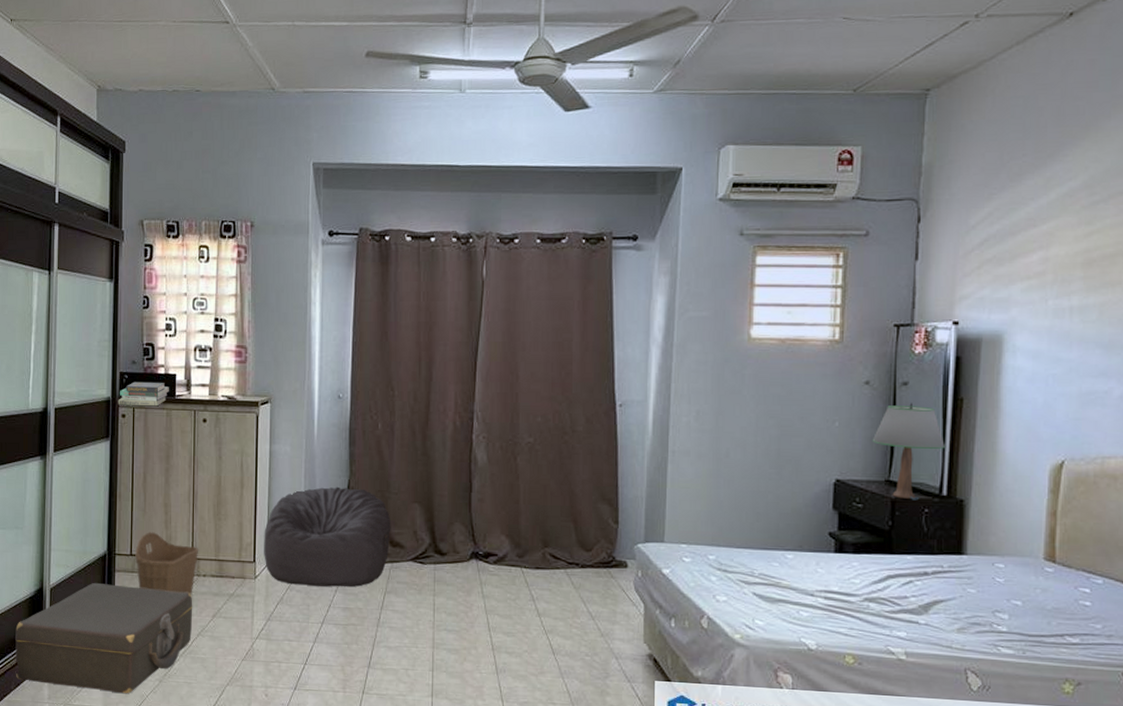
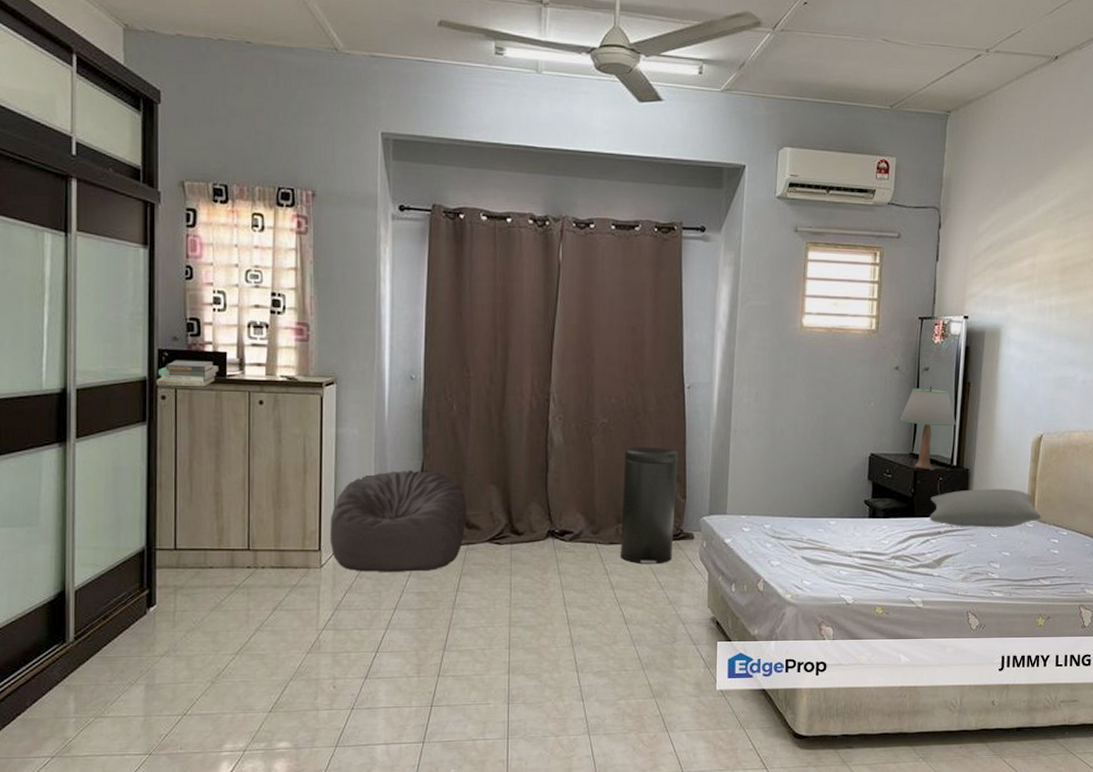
suitcase: present [15,582,193,694] -> none [30,581,250,700]
wicker basket: present [135,532,199,595] -> none [180,523,256,589]
pedal bin: none [547,467,609,593] -> present [620,446,677,564]
pillow: none [912,523,1066,572] -> present [929,488,1042,528]

